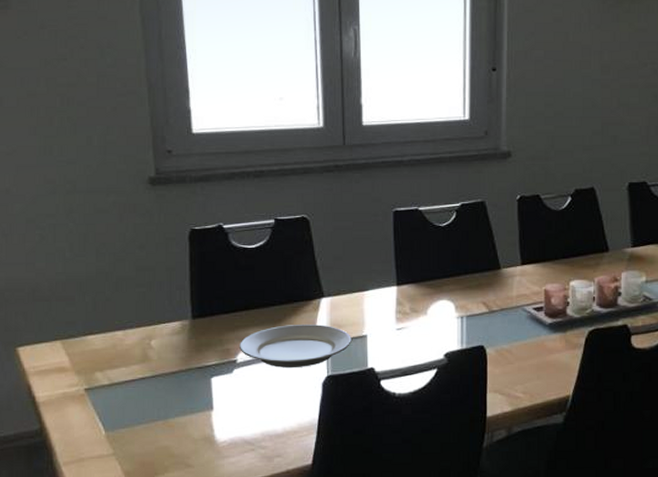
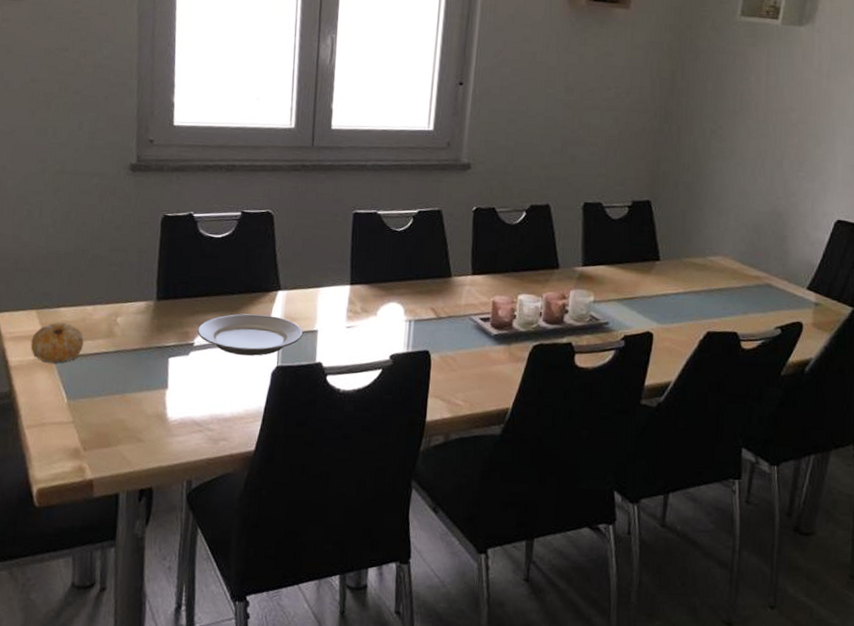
fruit: none [58,350,116,395] -> present [30,322,84,363]

